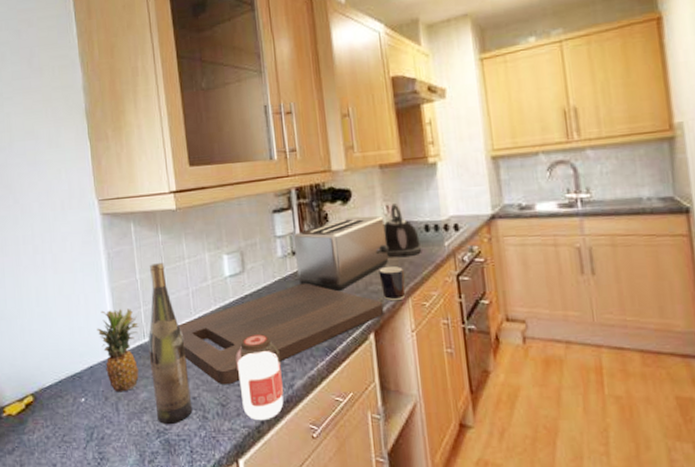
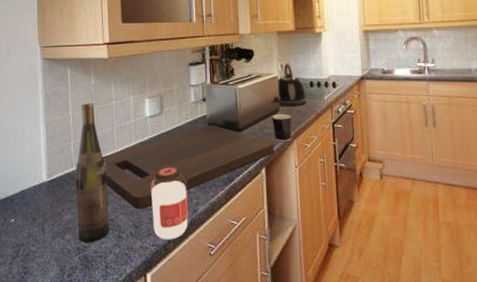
fruit: present [97,309,139,393] -> none [30,141,68,214]

